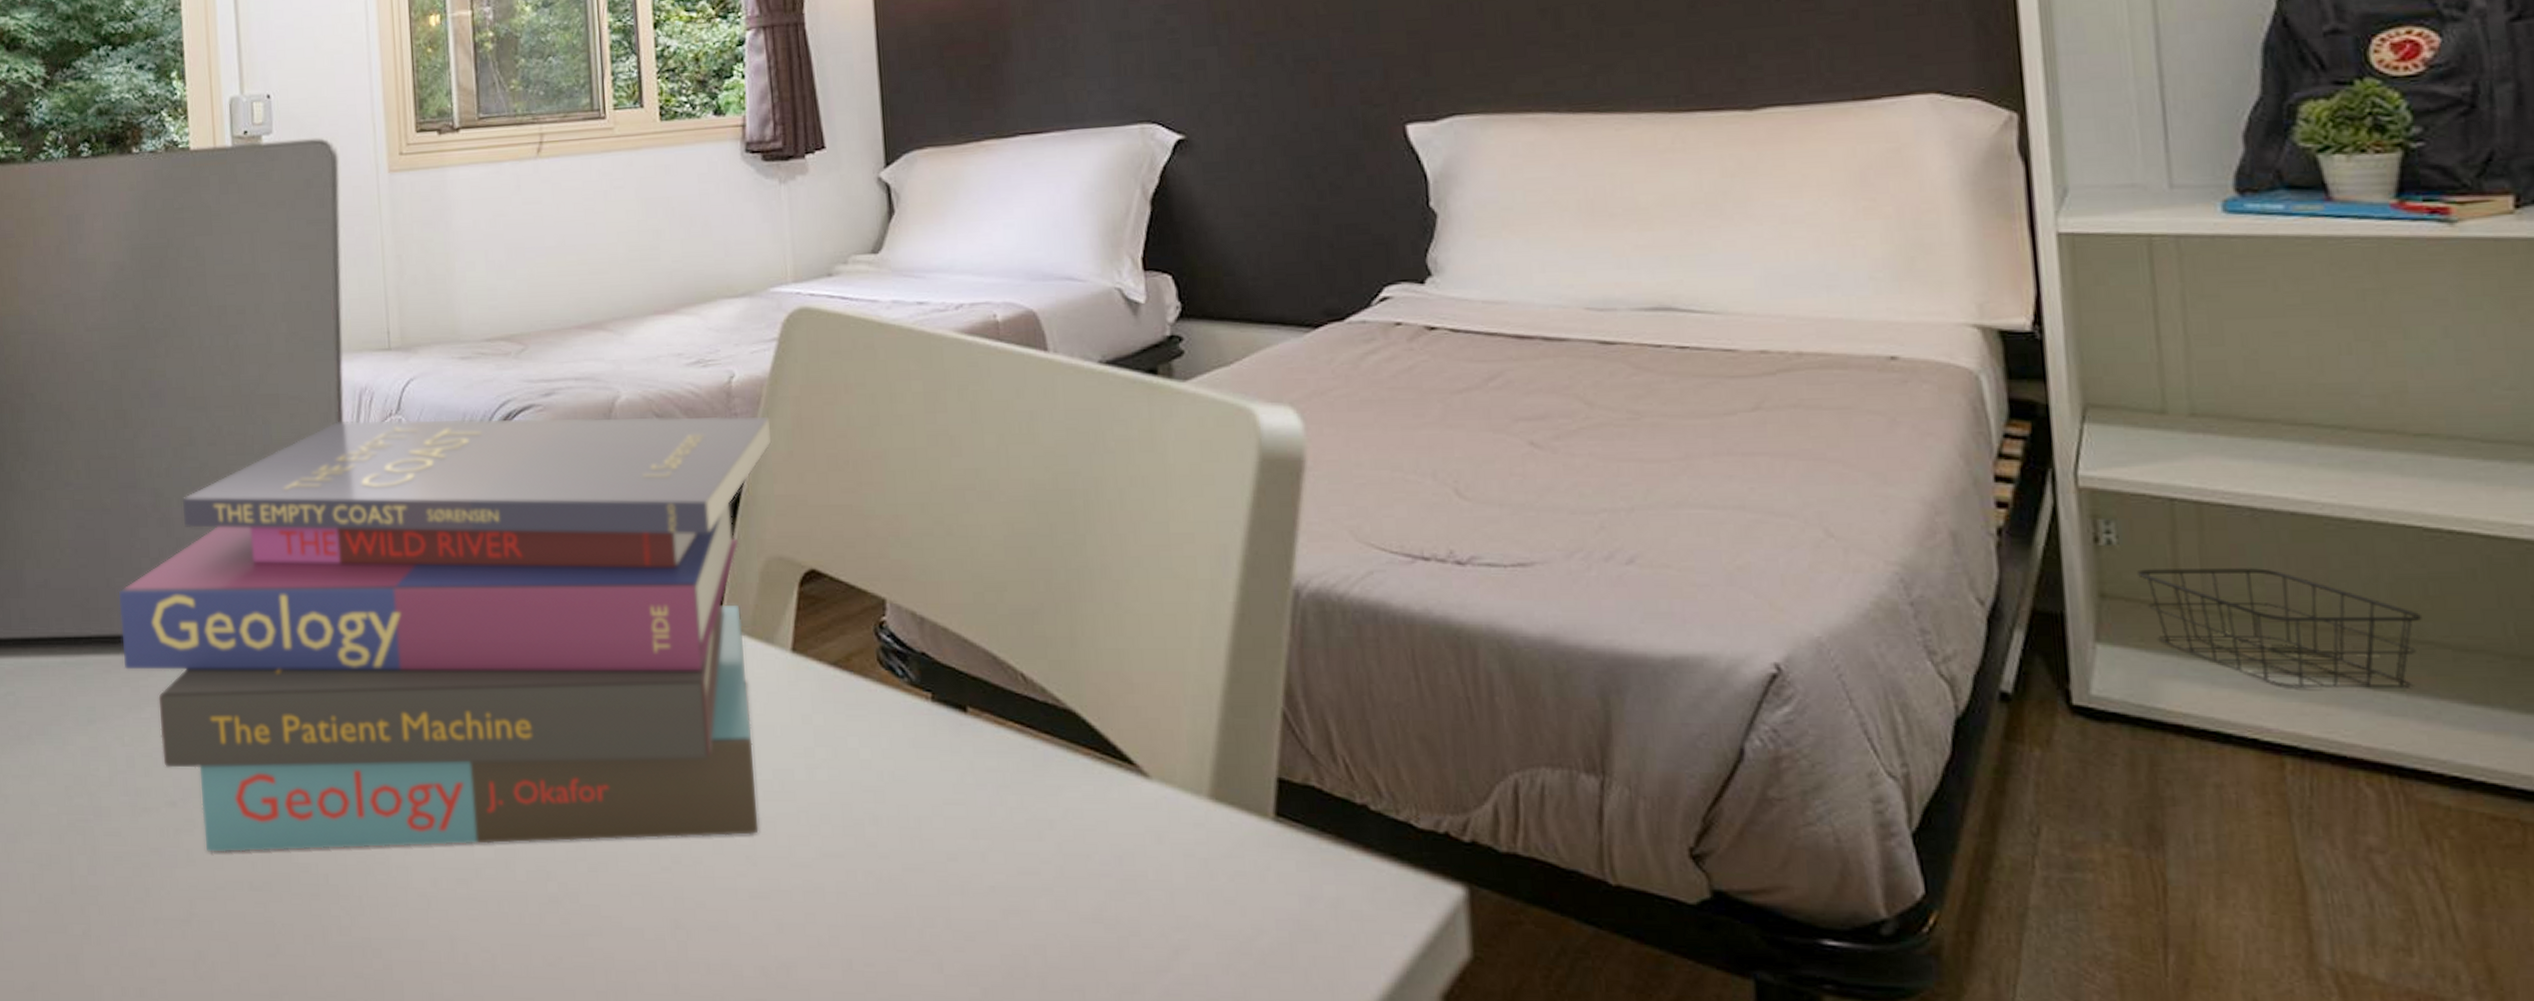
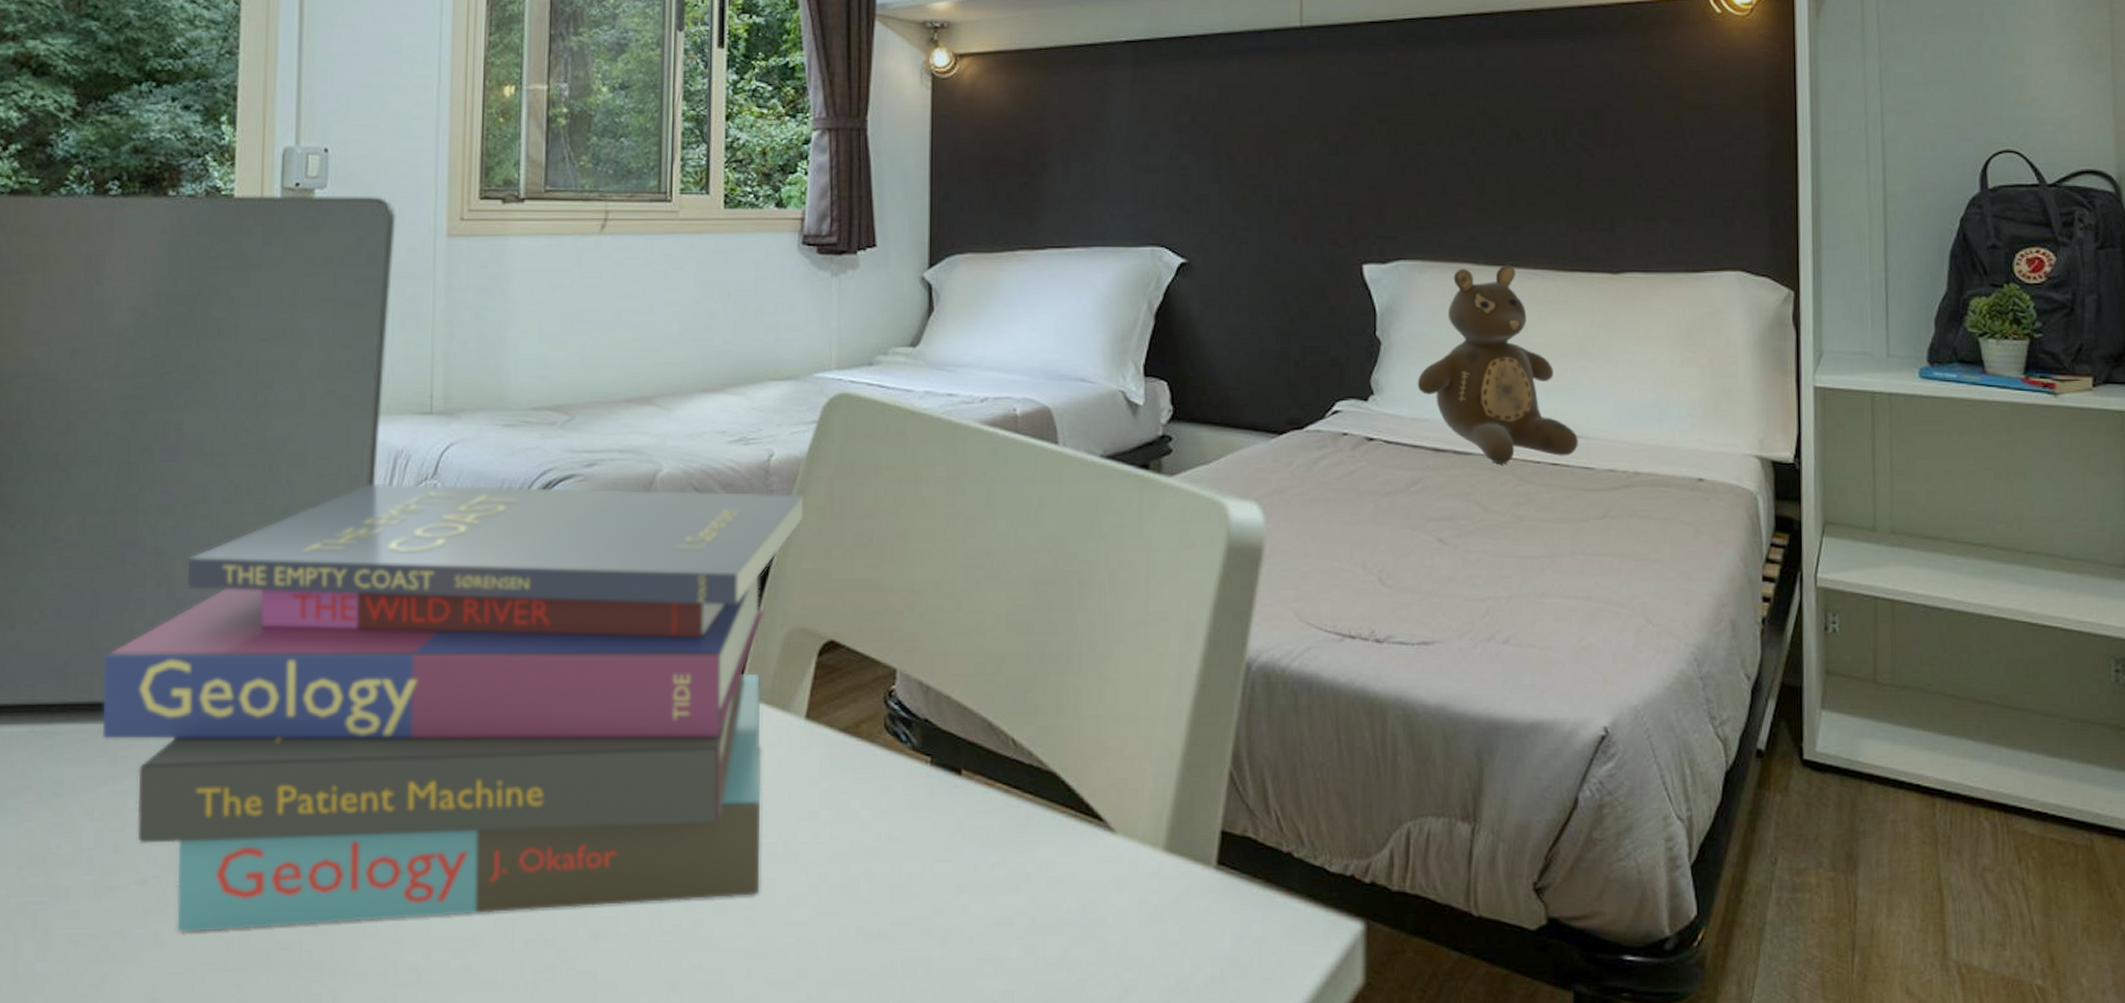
teddy bear: none [1488,110,1714,350] -> present [1417,264,1578,464]
basket: present [2137,568,2422,689] -> none [1851,652,2024,746]

